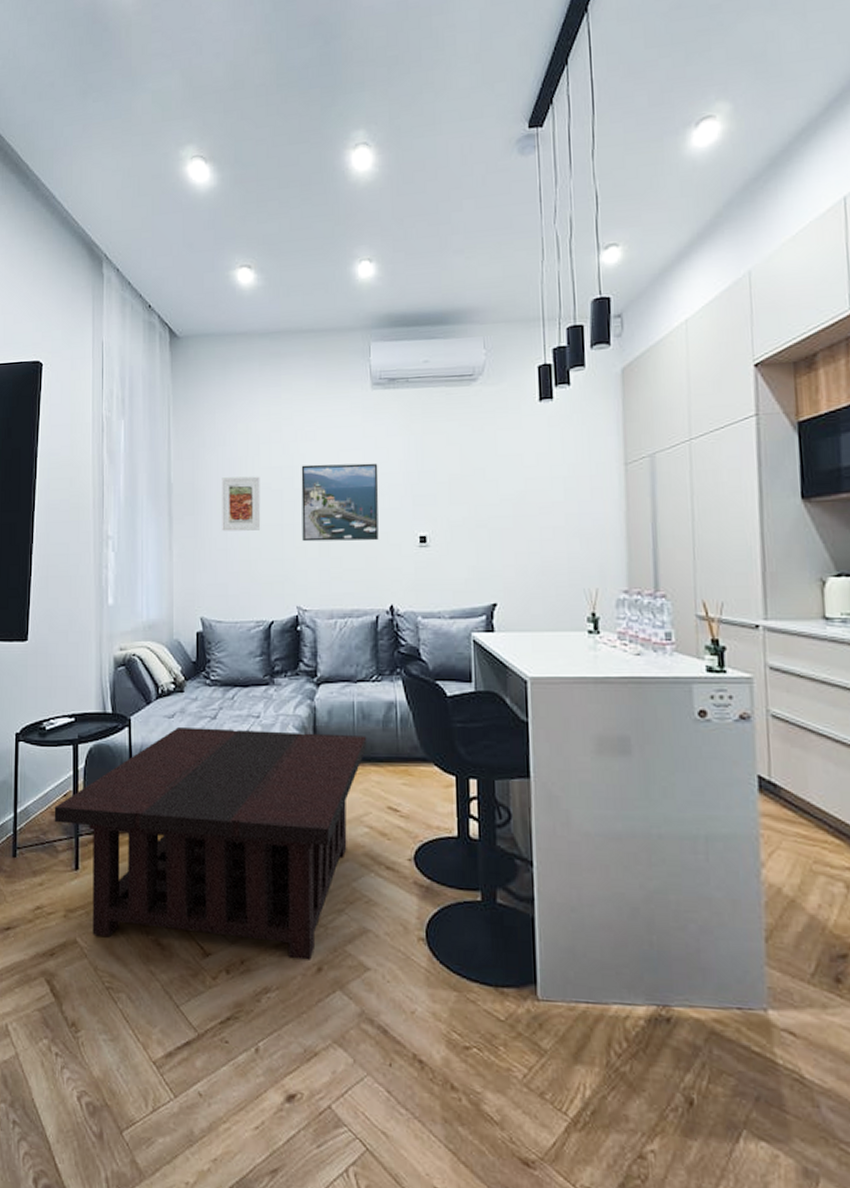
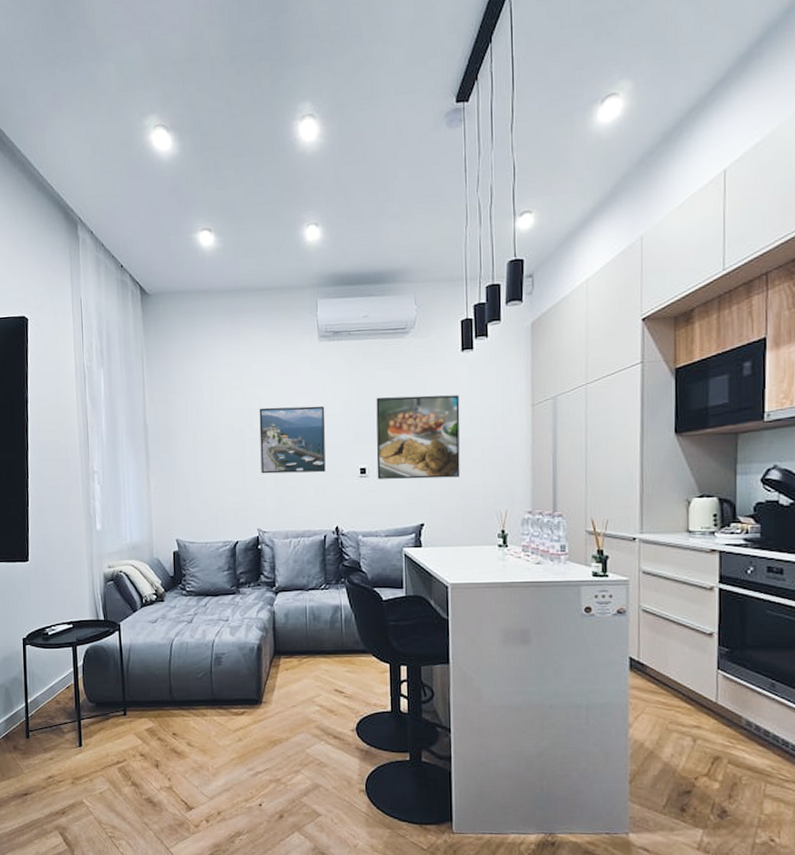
coffee table: present [54,728,368,960] -> none [59,630,318,810]
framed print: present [222,476,261,531] -> none [190,418,226,466]
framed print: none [438,451,540,550] -> present [376,395,460,479]

